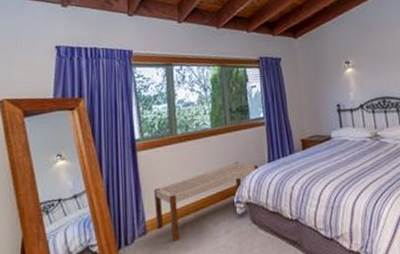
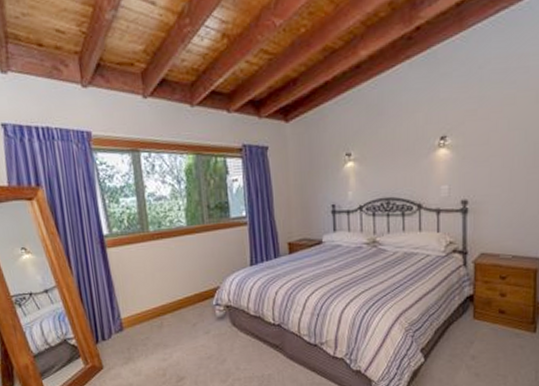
bench: present [154,161,259,242] -> none [128,263,240,339]

